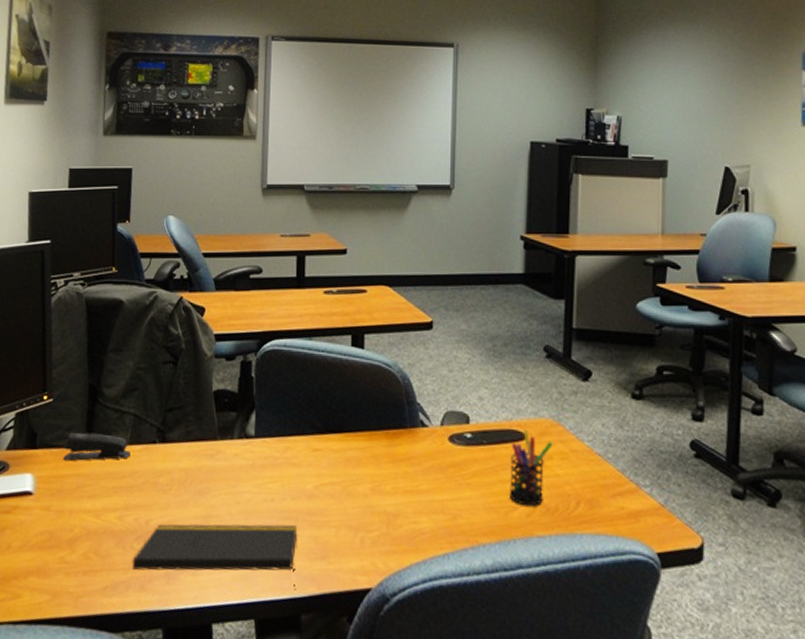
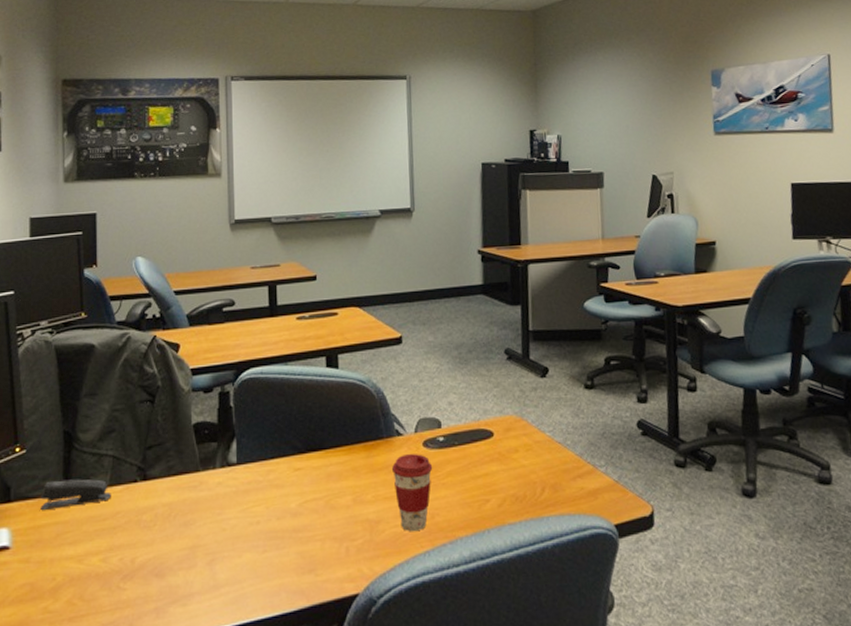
notepad: present [133,523,297,591] -> none [120,543,286,609]
coffee cup: none [413,447,458,531] -> present [391,454,433,532]
pen holder: present [508,429,553,507] -> none [480,427,518,498]

